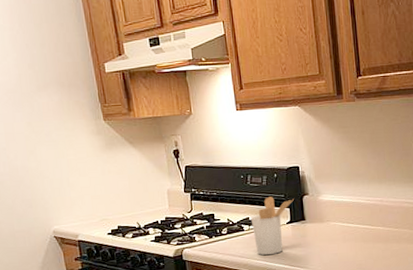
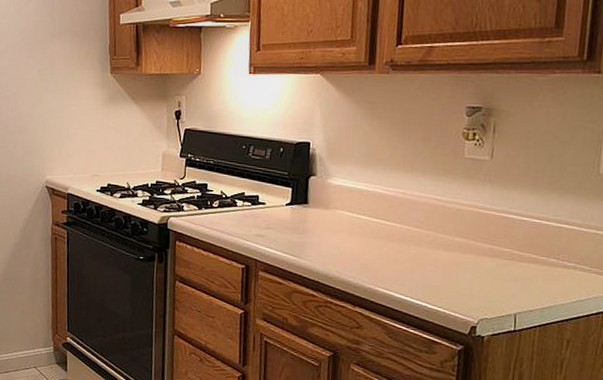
utensil holder: present [250,196,294,255] -> none [246,172,298,237]

